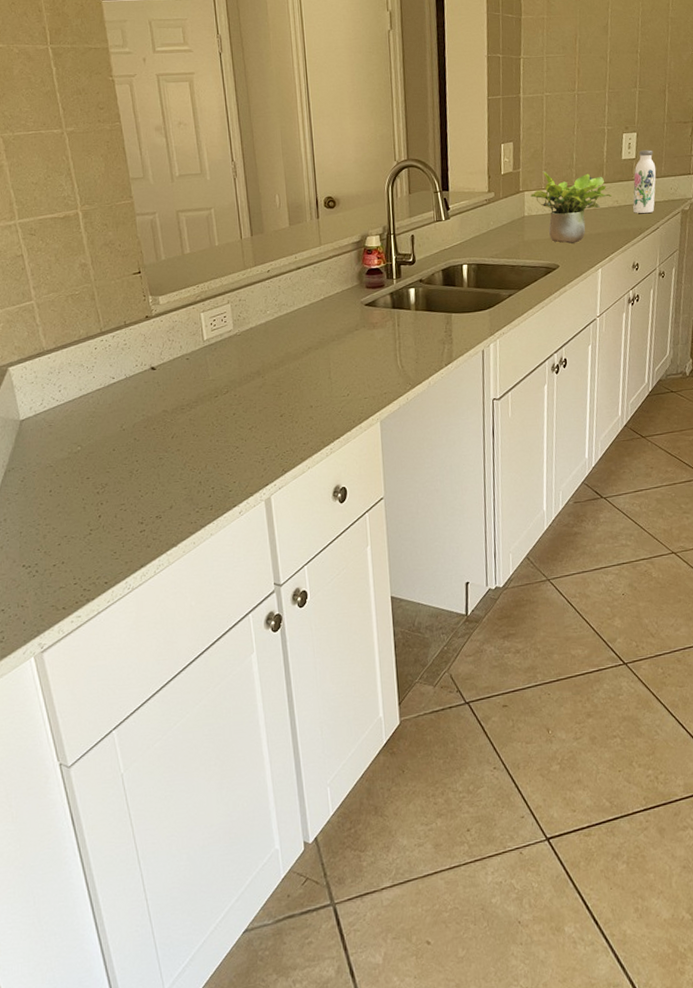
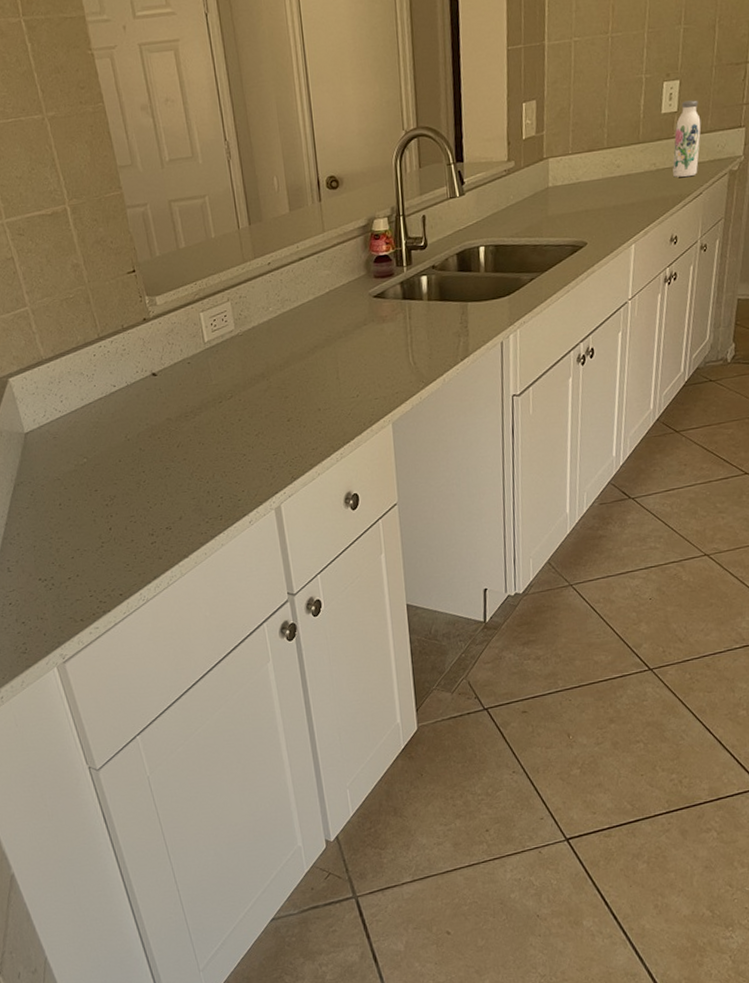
potted plant: present [530,170,612,244] -> none [556,131,649,217]

